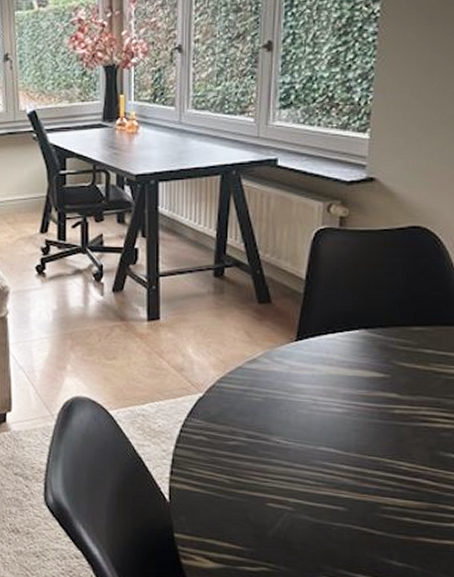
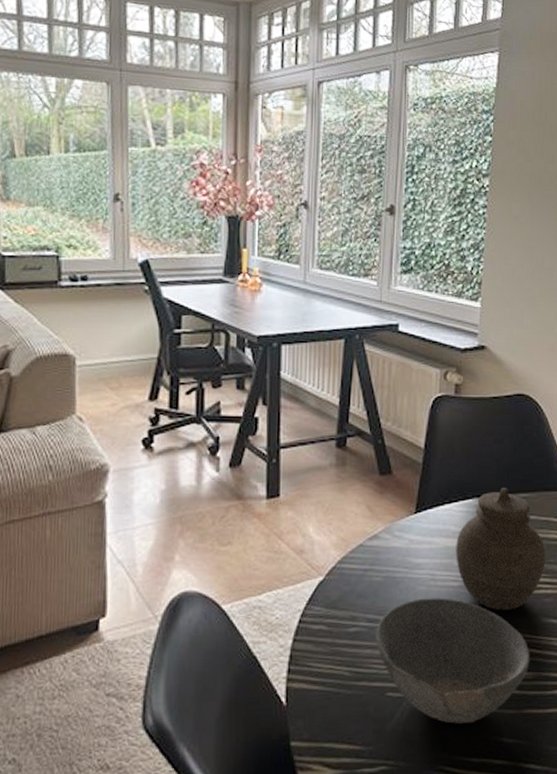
bowl: none [255,421,424,542] -> present [376,598,530,724]
jar: none [340,321,444,441] -> present [456,488,546,611]

